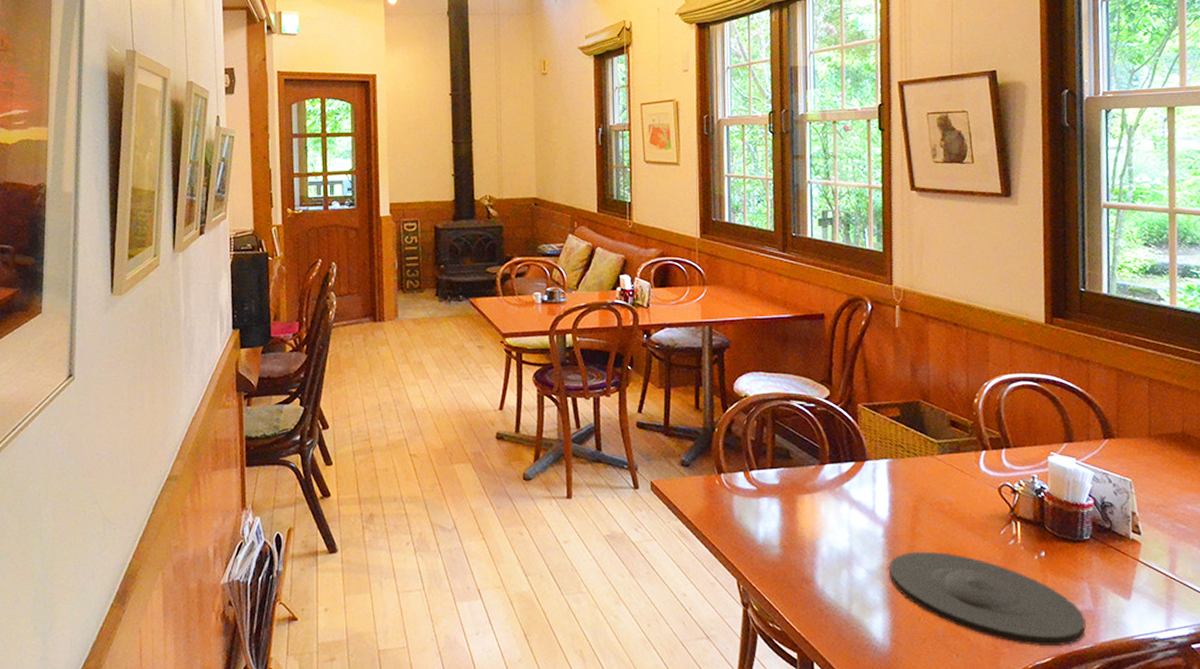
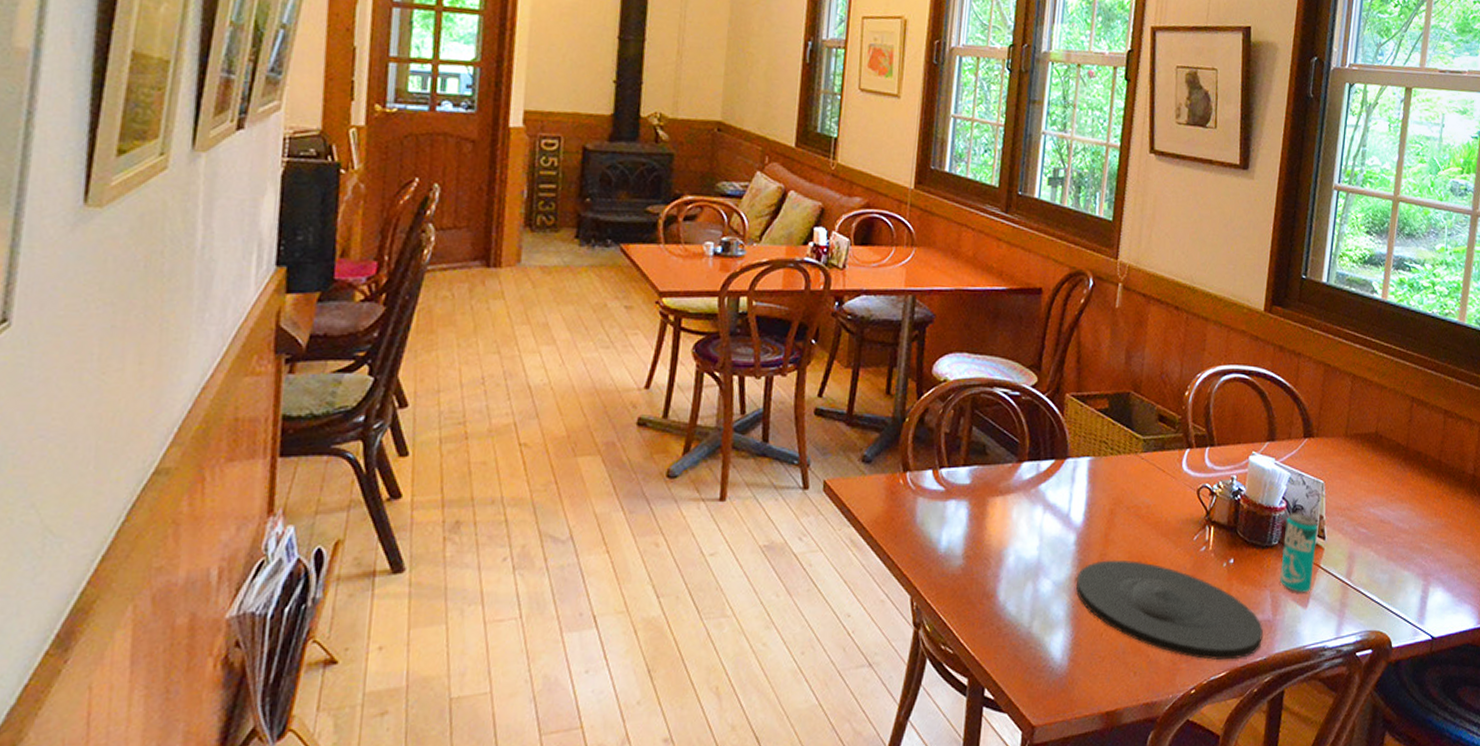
beverage can: none [1095,509,1132,586] -> present [1280,513,1317,593]

